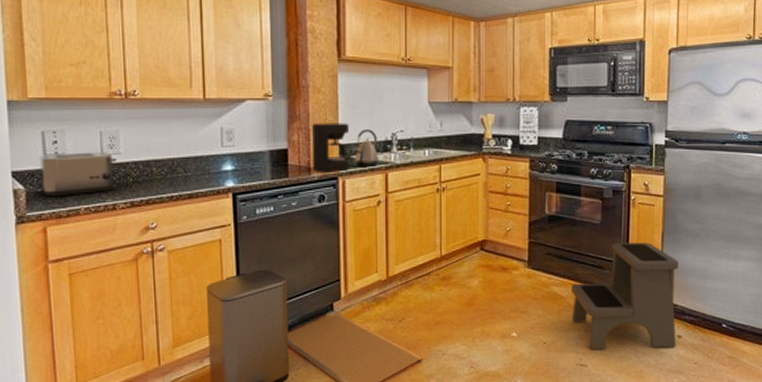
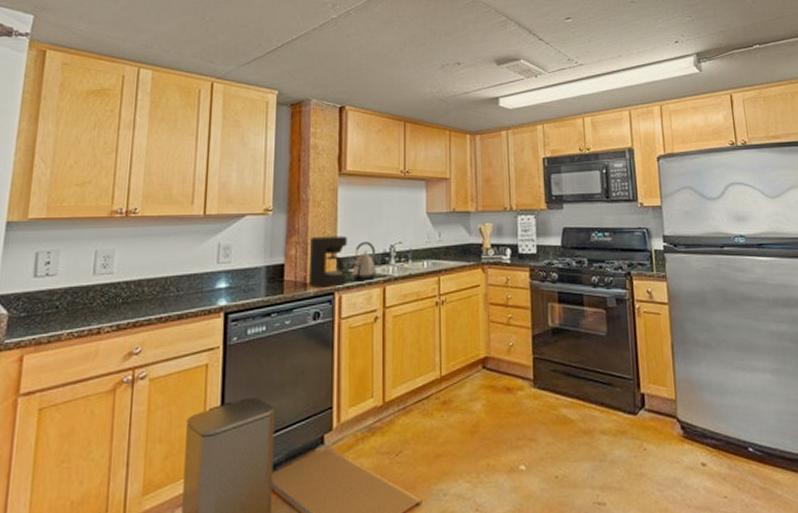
toaster: present [39,152,118,197] -> none [25,272,109,322]
step stool: present [570,242,679,351] -> none [580,355,701,485]

